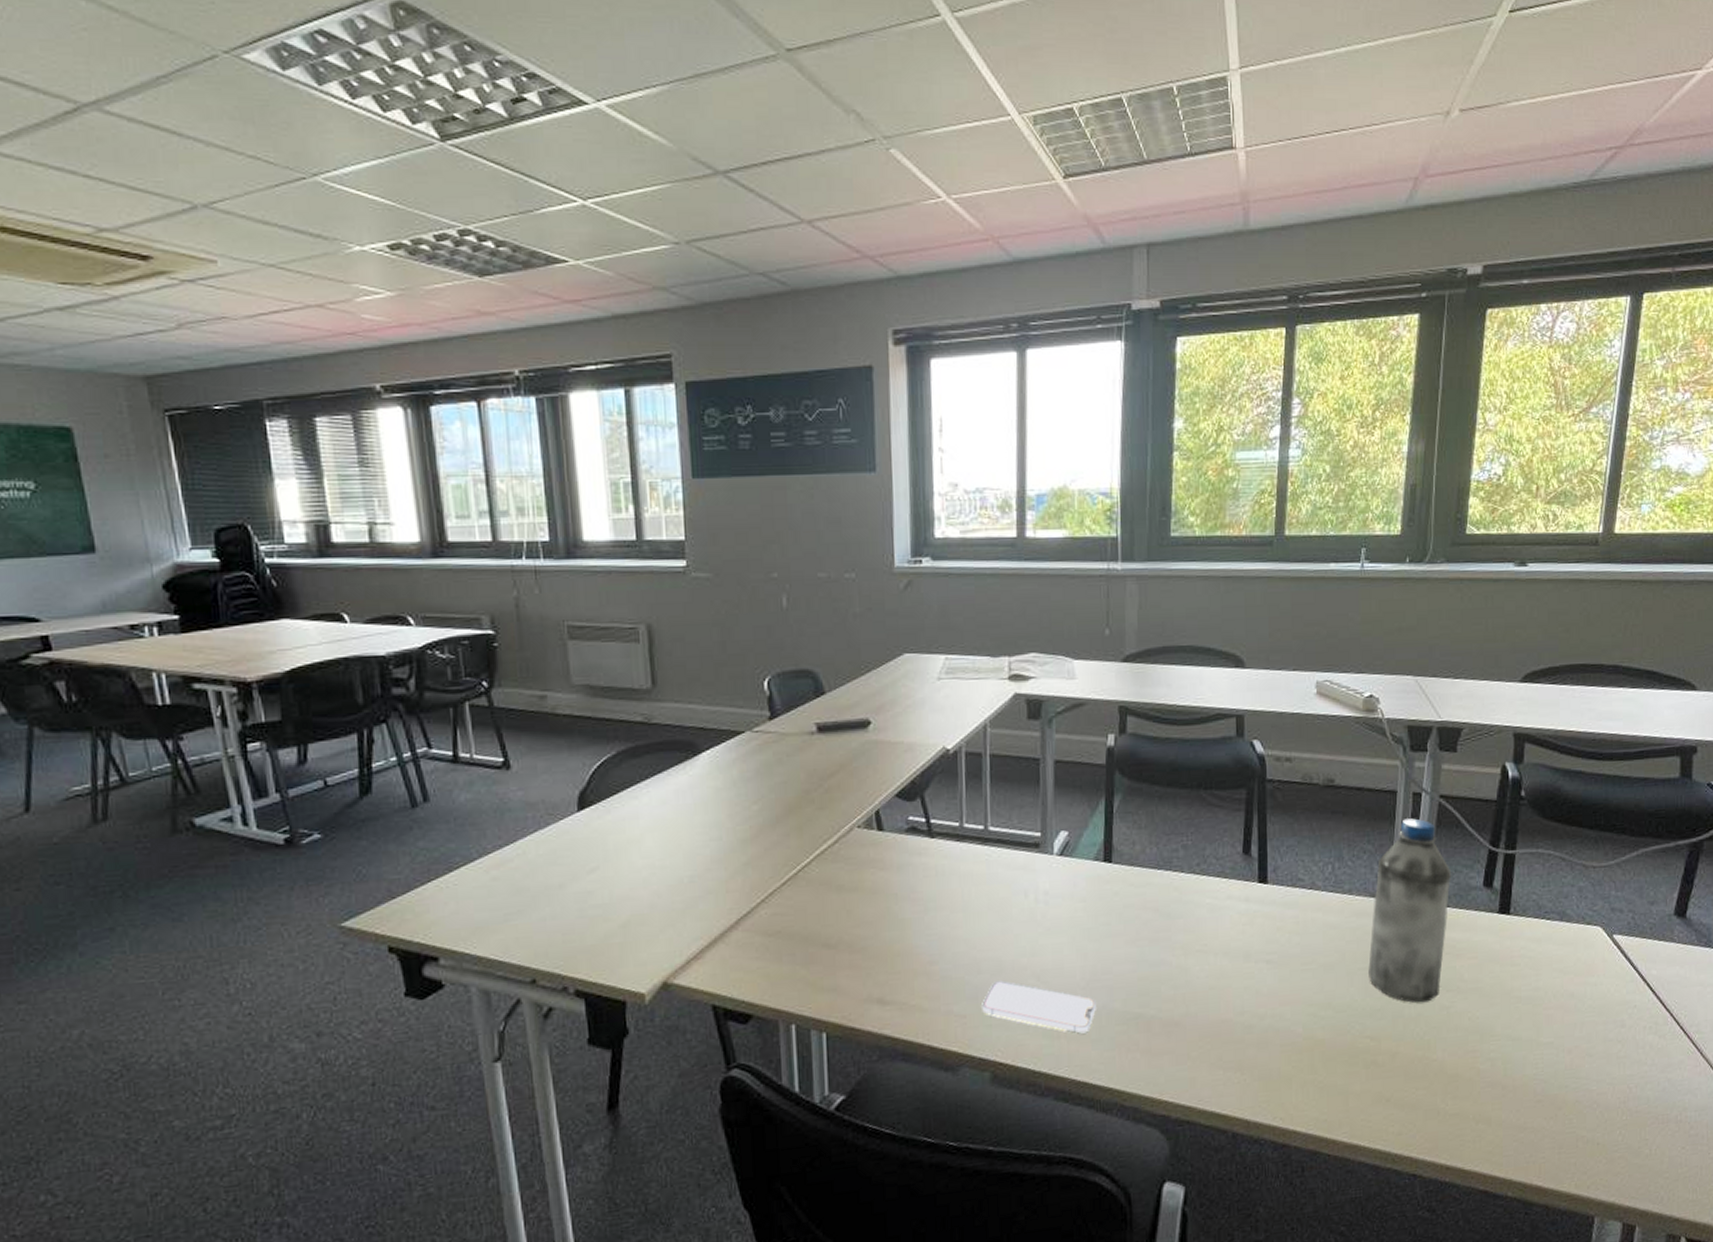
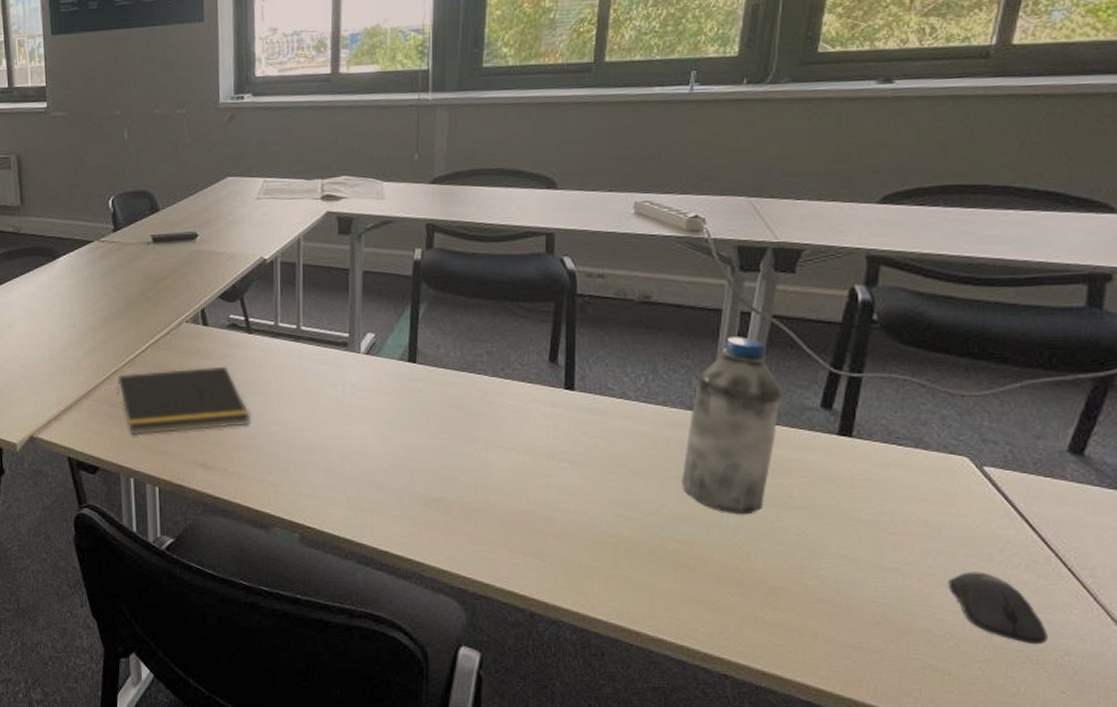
notepad: none [774,878,934,971] -> present [116,366,250,436]
smartphone: present [982,980,1096,1034] -> none [292,458,398,510]
computer mouse: none [1592,1038,1669,1105] -> present [948,571,1048,645]

